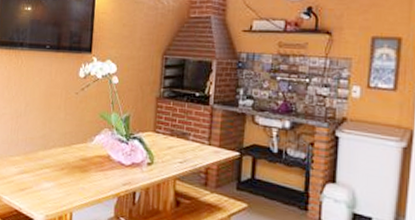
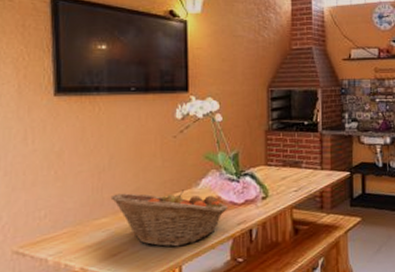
fruit basket: none [23,137,116,195] -> present [110,189,227,247]

